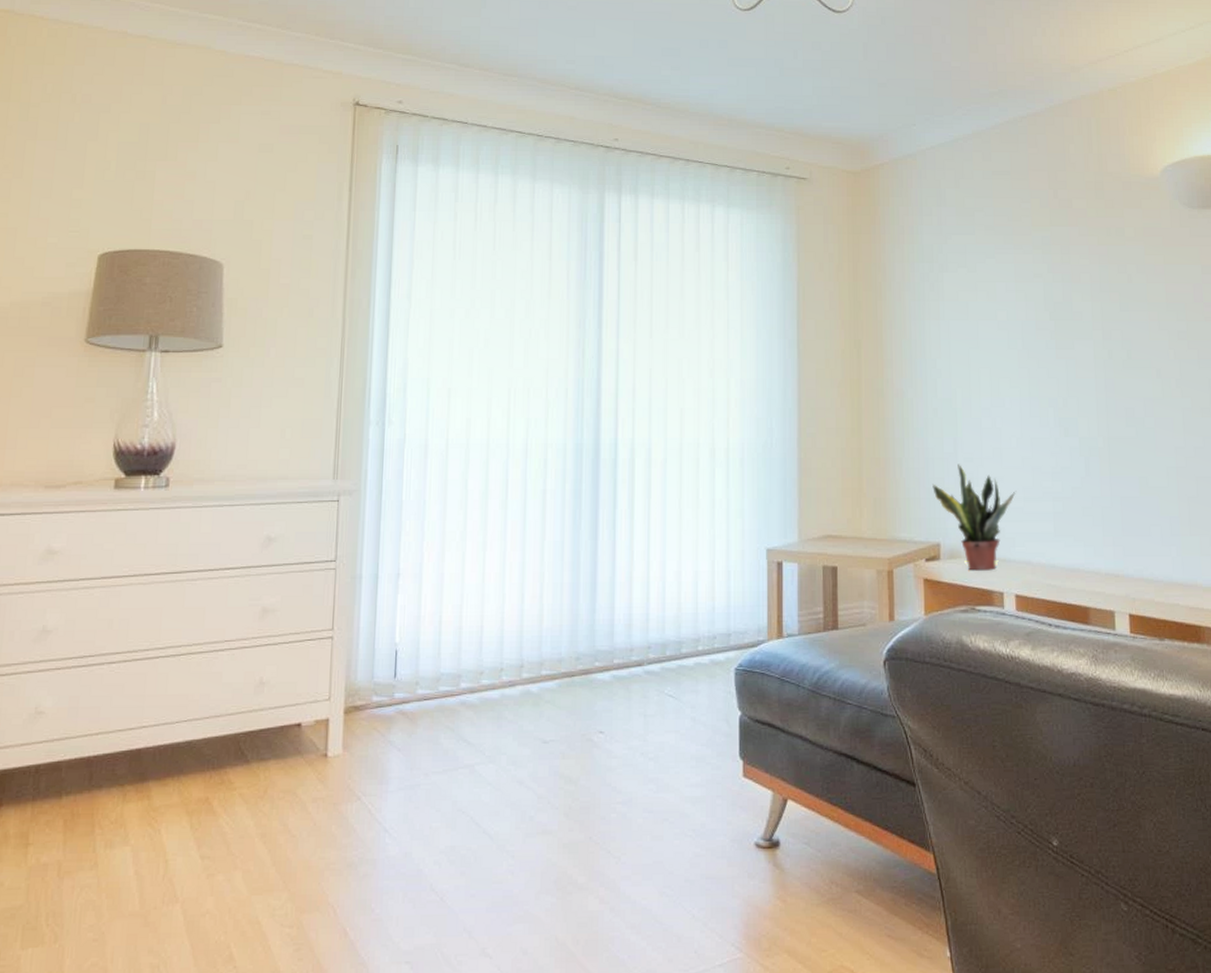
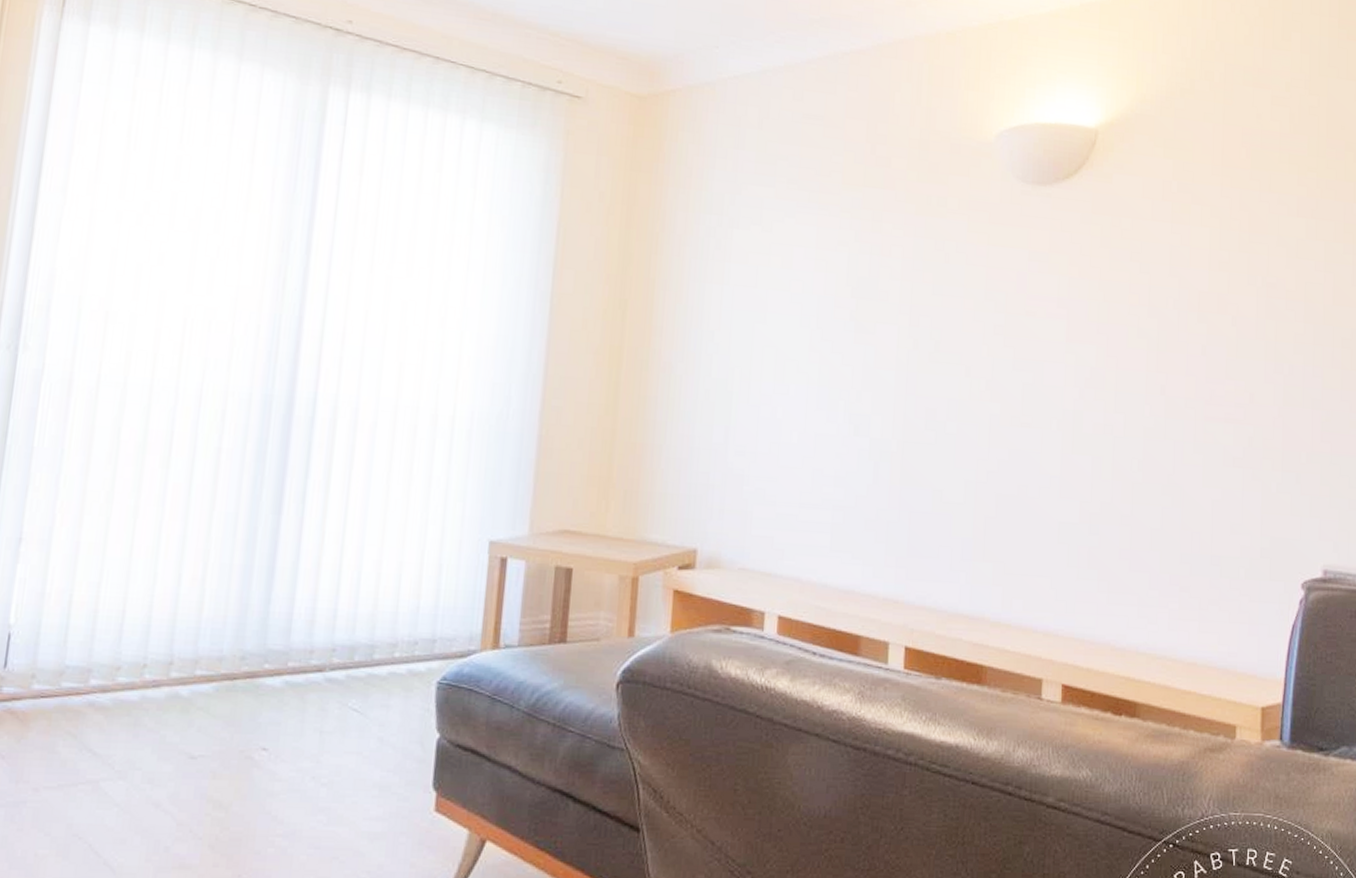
potted plant: present [932,463,1017,571] -> none [695,457,792,586]

